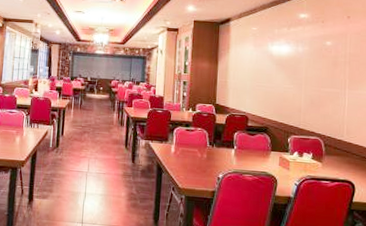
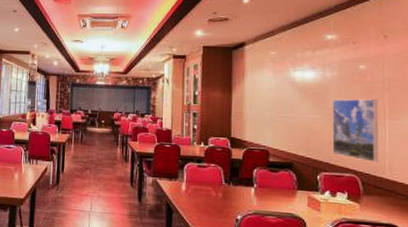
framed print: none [301,71,340,127] -> present [332,99,378,162]

